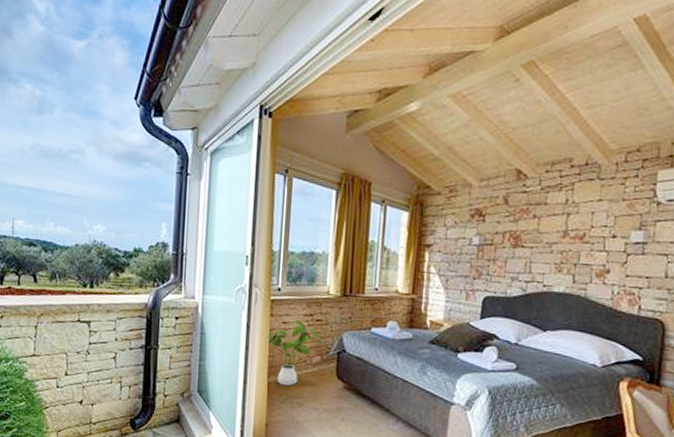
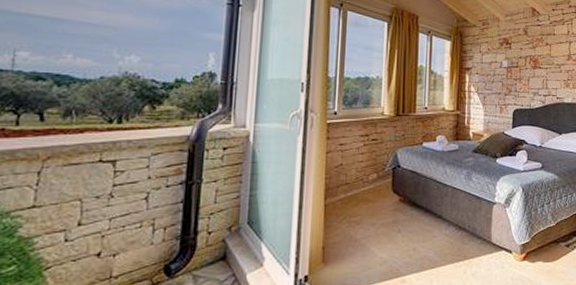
house plant: present [266,320,322,386] -> none [322,142,378,206]

